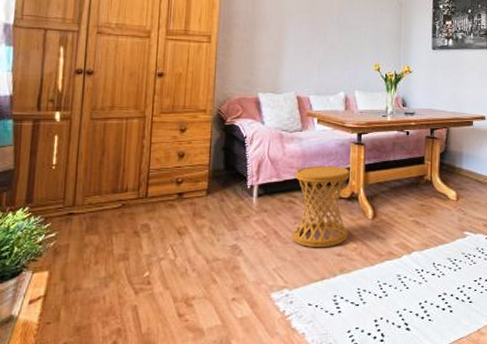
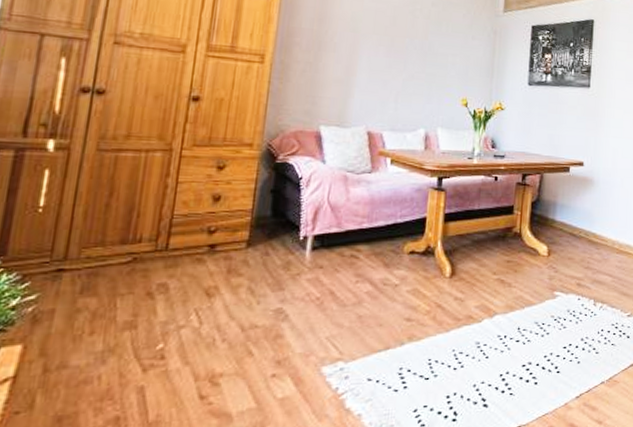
side table: present [292,165,350,248] -> none [352,213,427,312]

